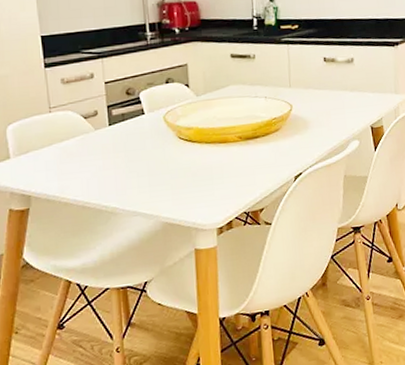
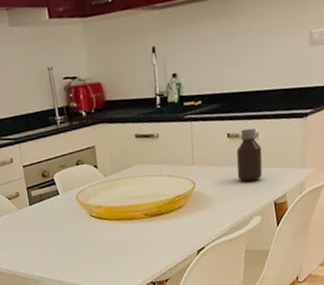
bottle: none [333,53,359,105] -> present [236,128,263,181]

